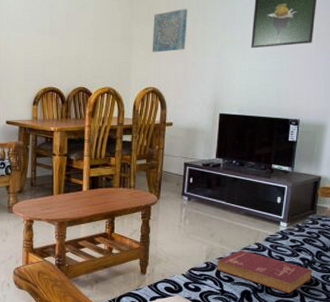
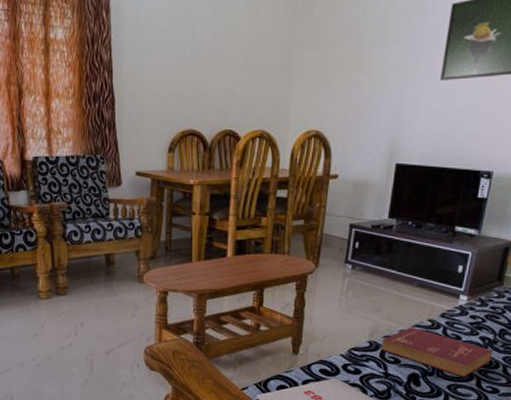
wall art: present [152,8,188,53] -> none [316,28,364,86]

